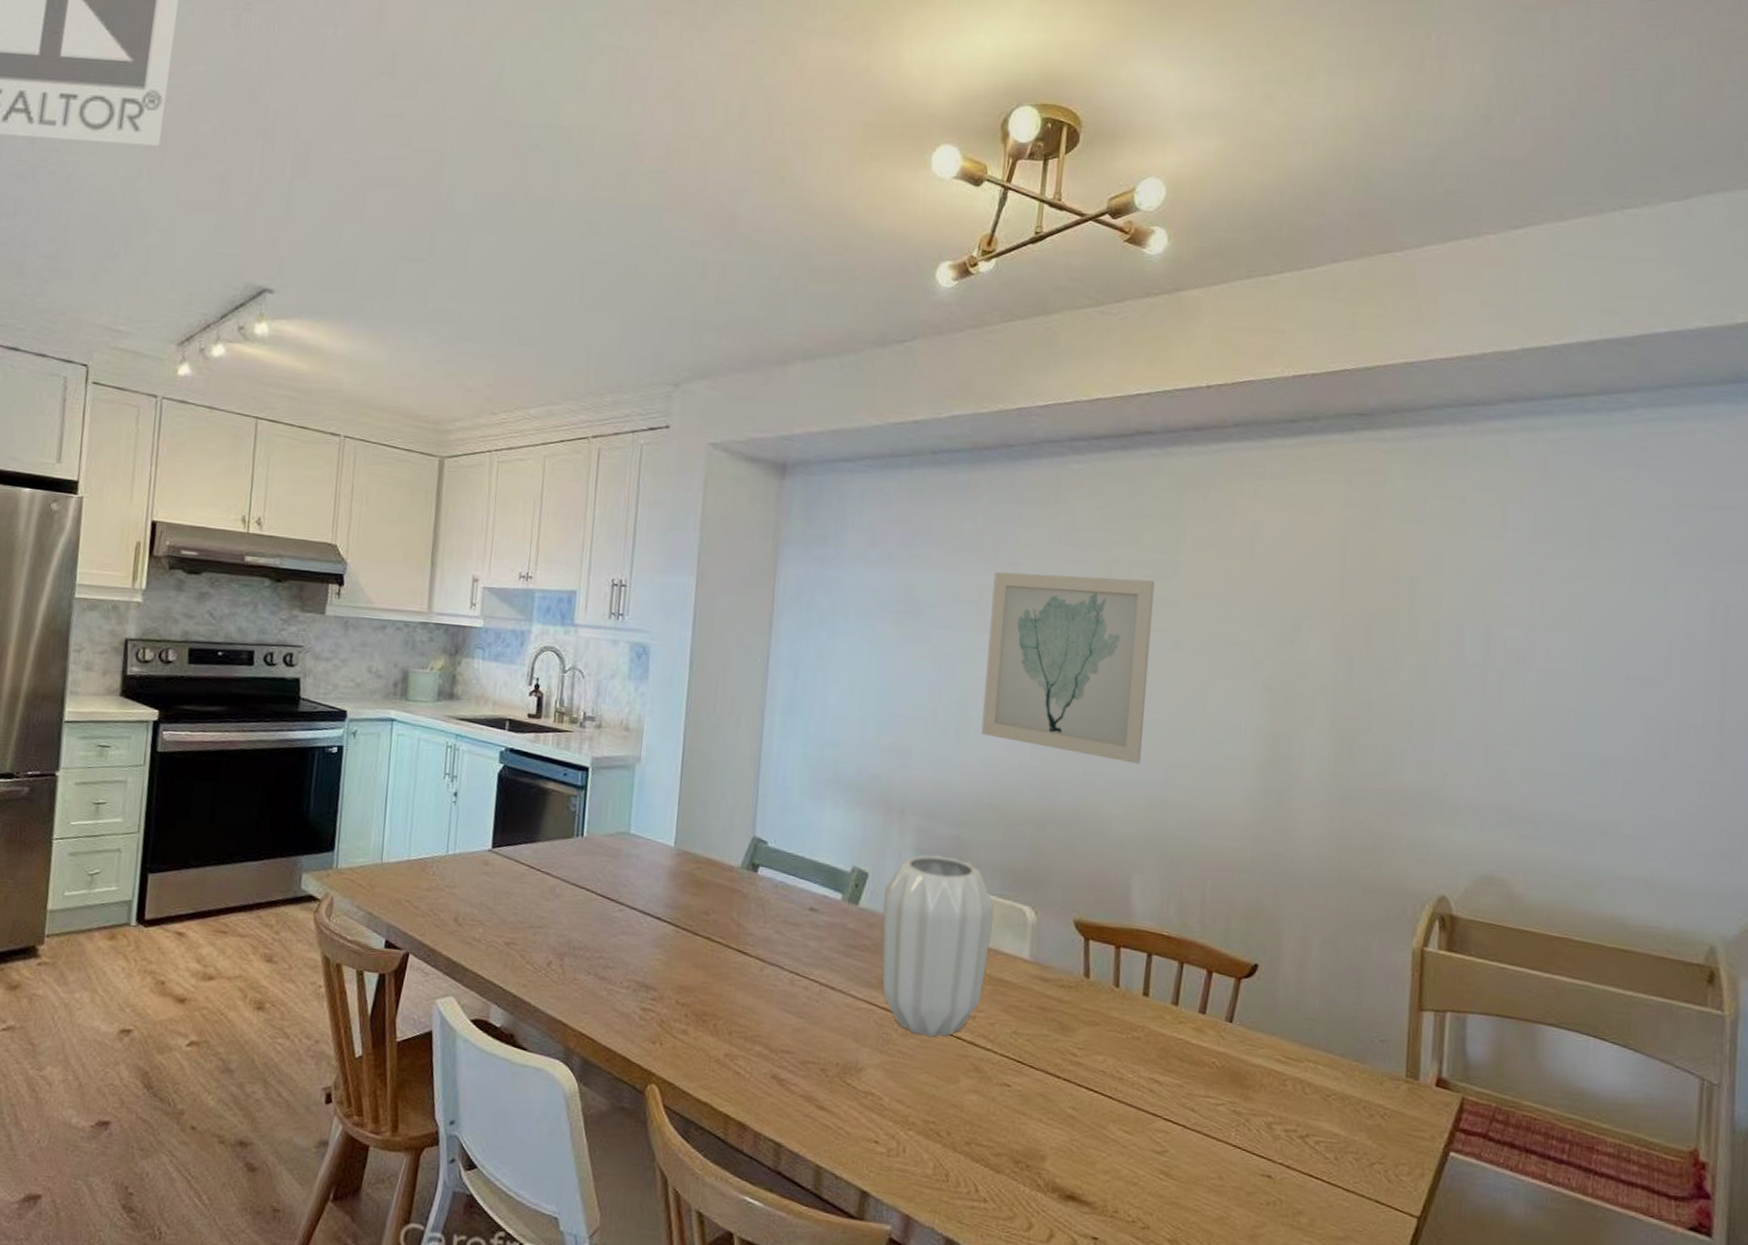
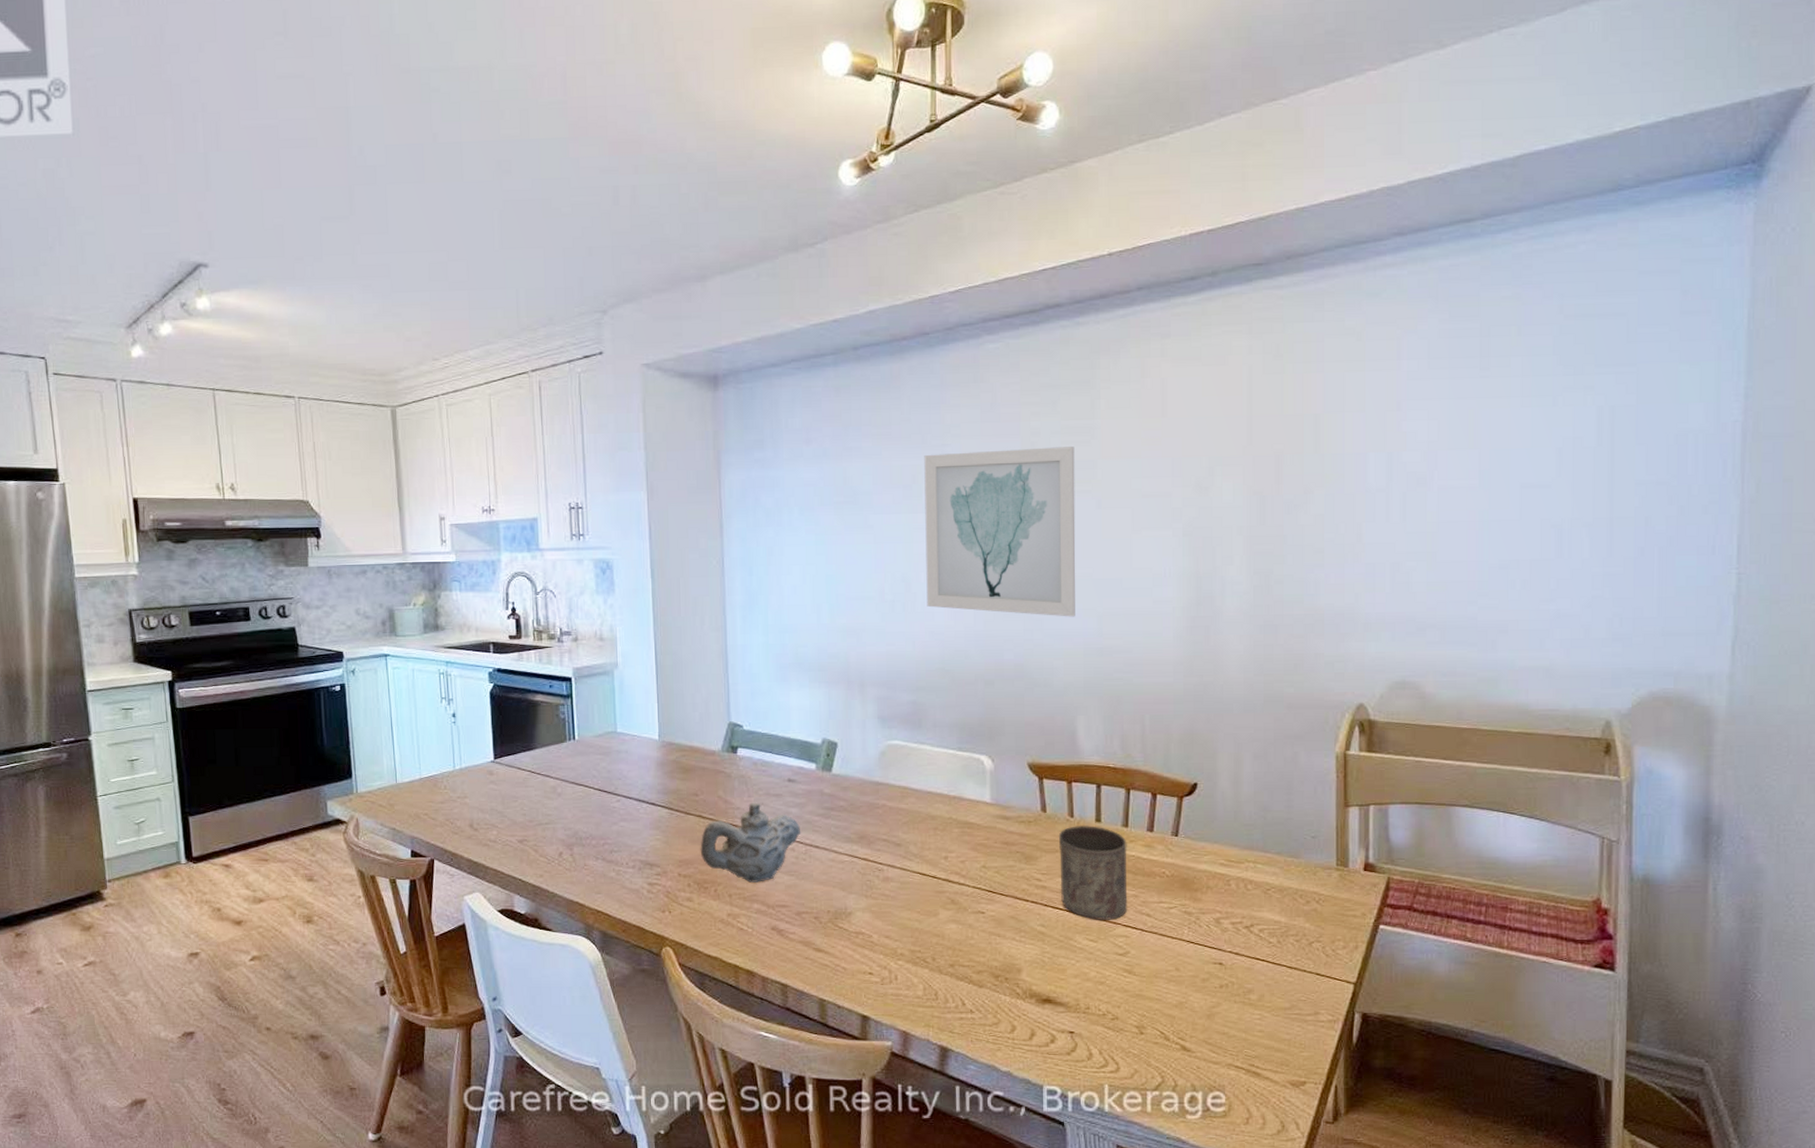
teapot: none [703,929,818,1022] -> present [700,802,801,883]
vase: present [881,854,995,1037] -> none [853,720,955,879]
cup: none [1096,996,1176,1111] -> present [1058,824,1128,921]

